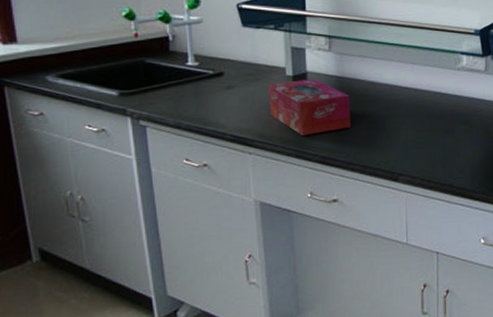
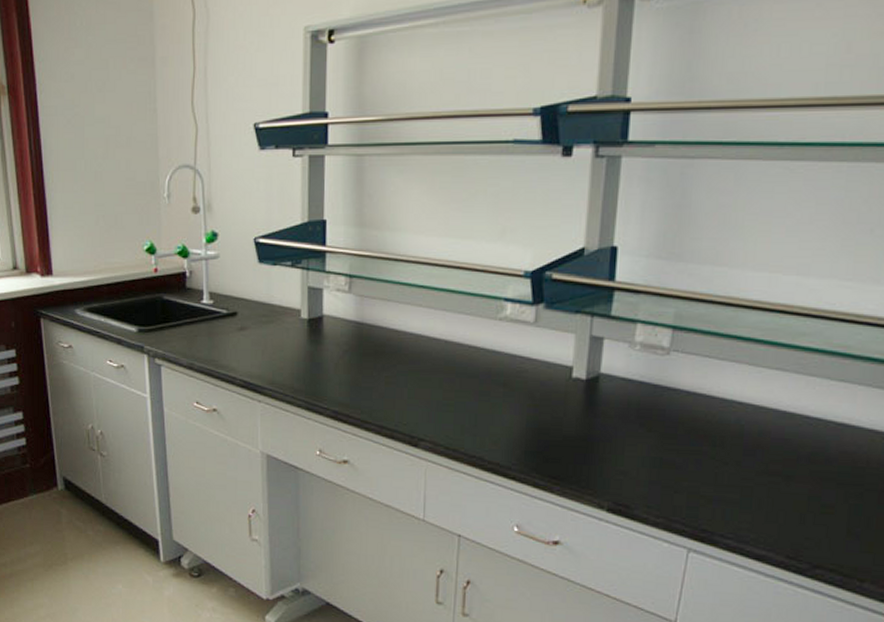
tissue box: present [268,78,352,136] -> none [281,323,369,386]

